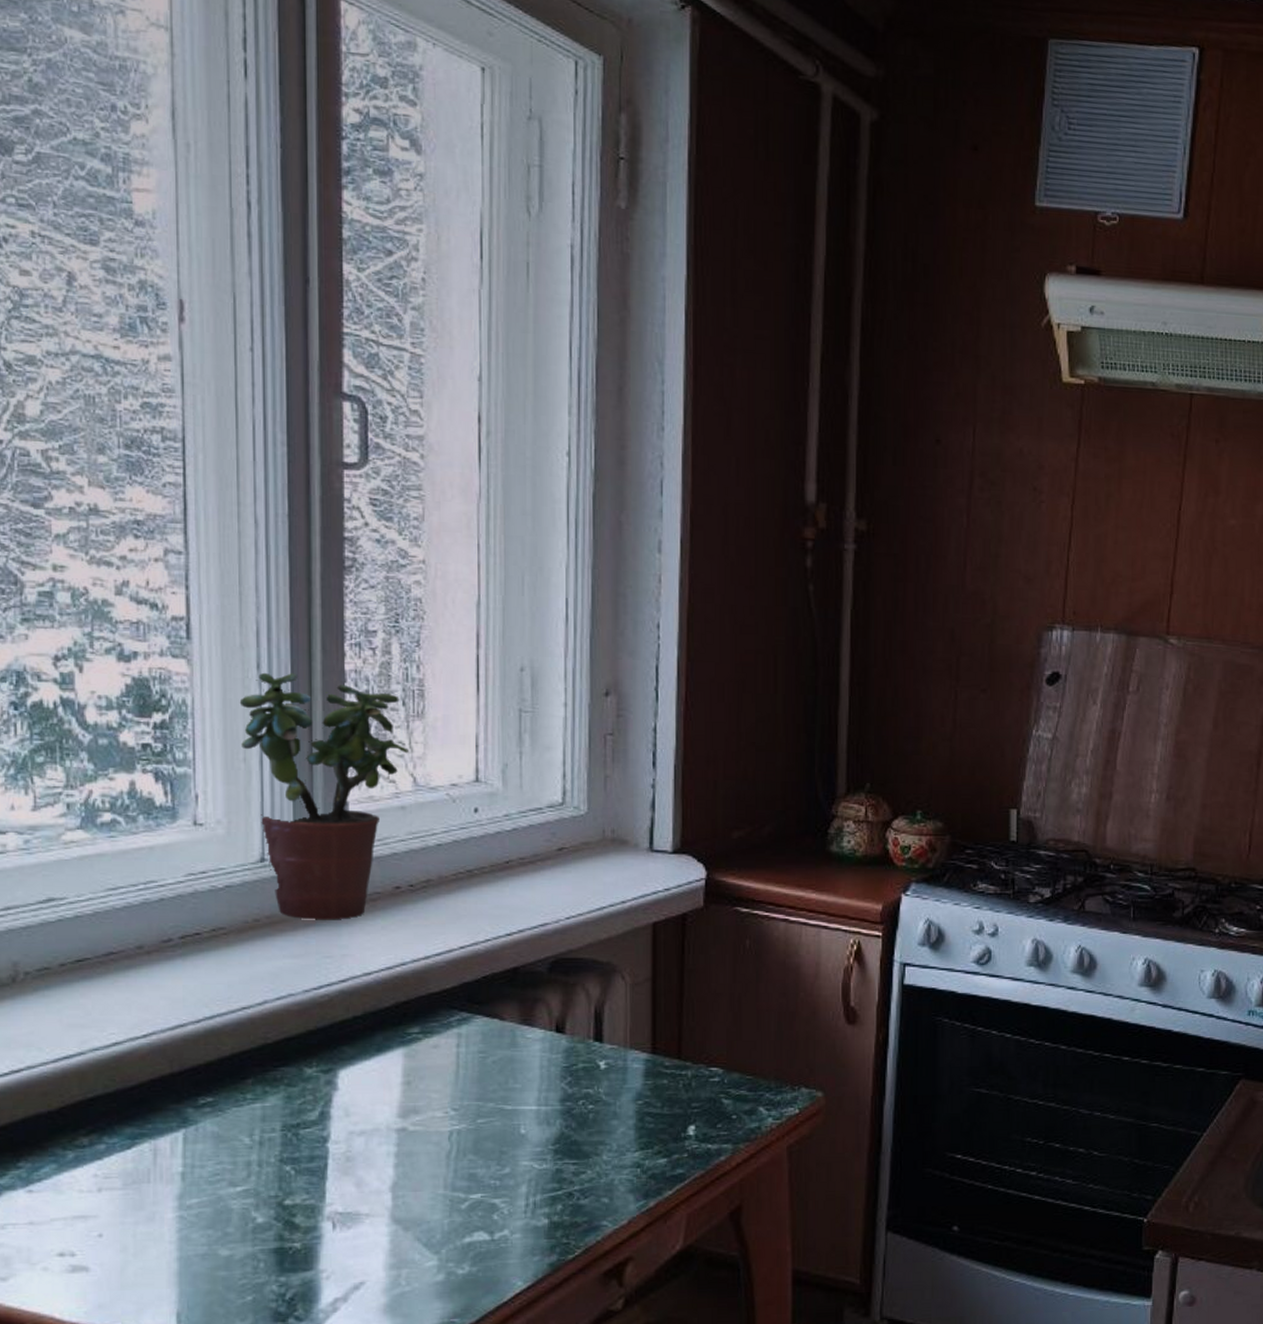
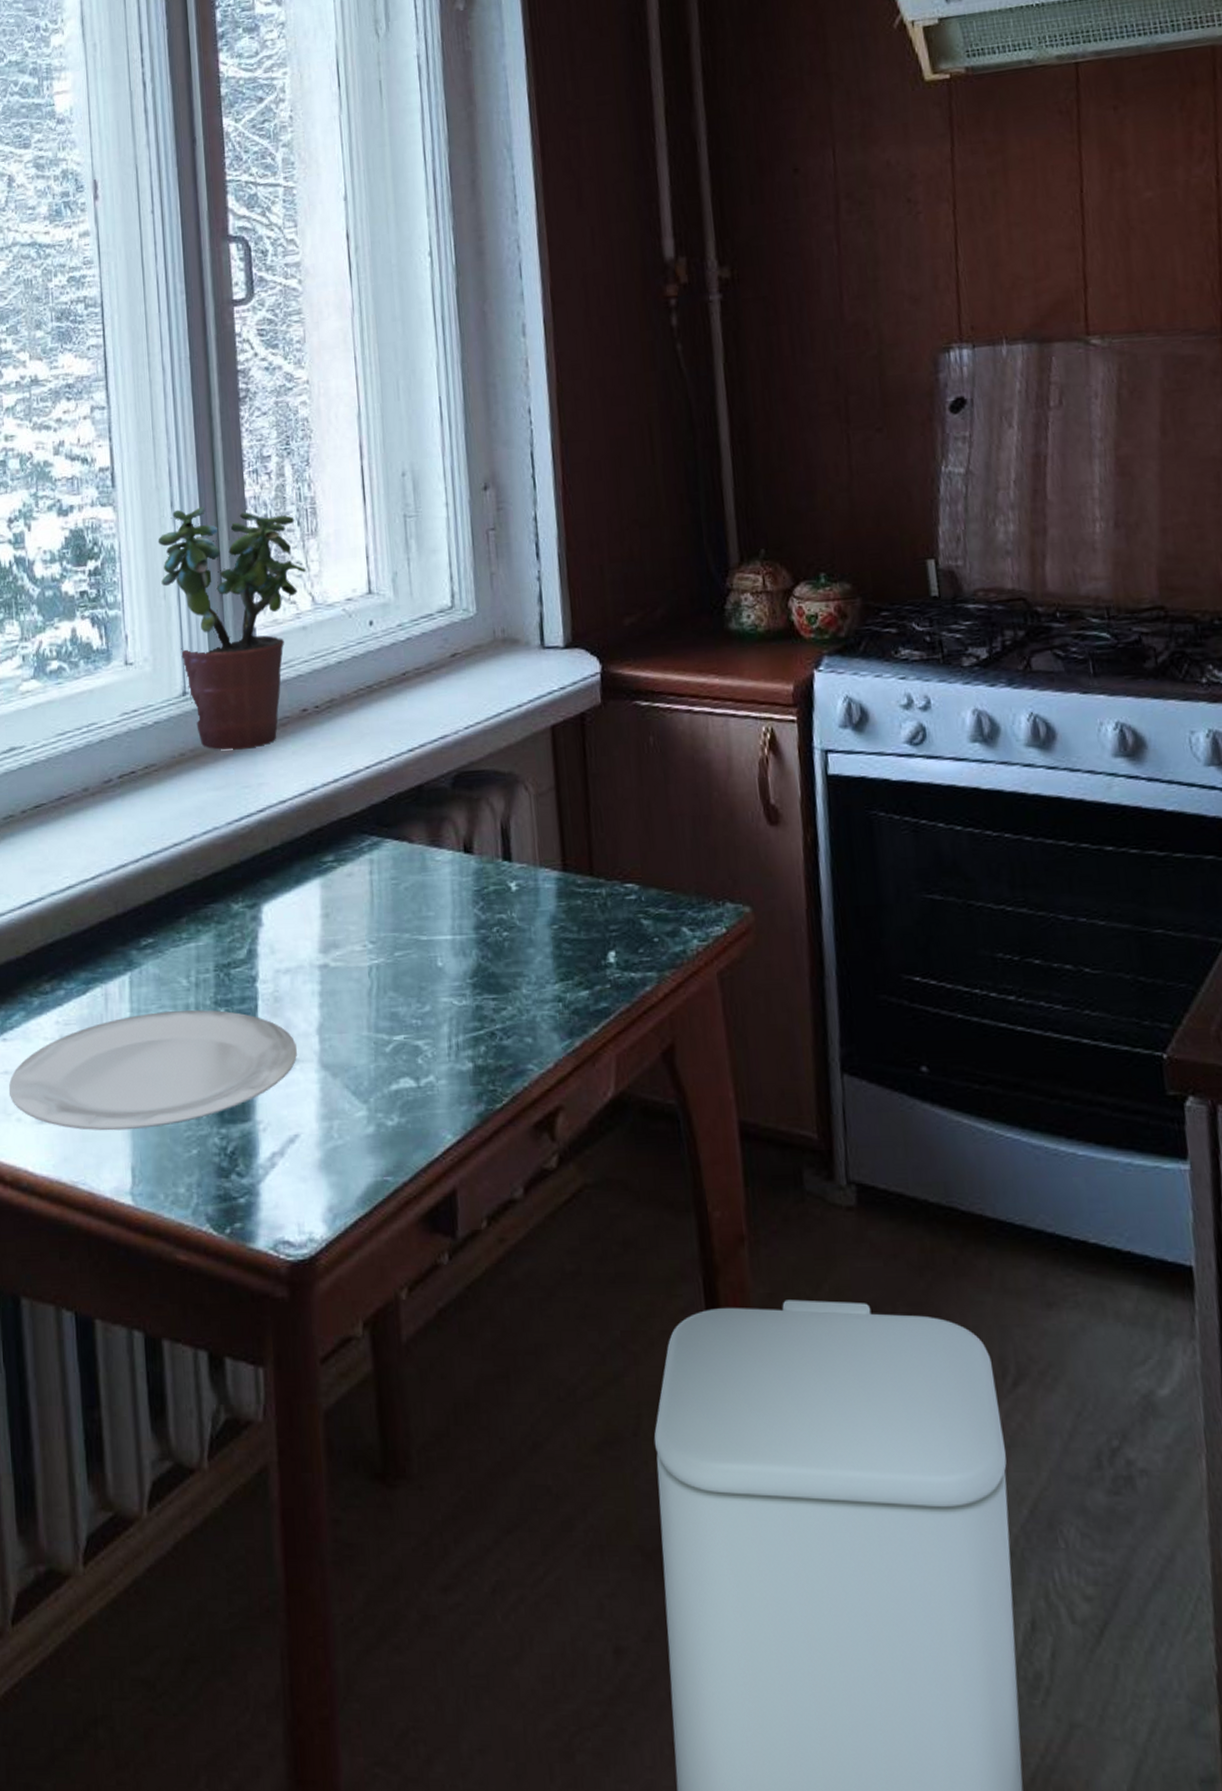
plate: none [34,1167,367,1280] -> present [9,1010,297,1131]

